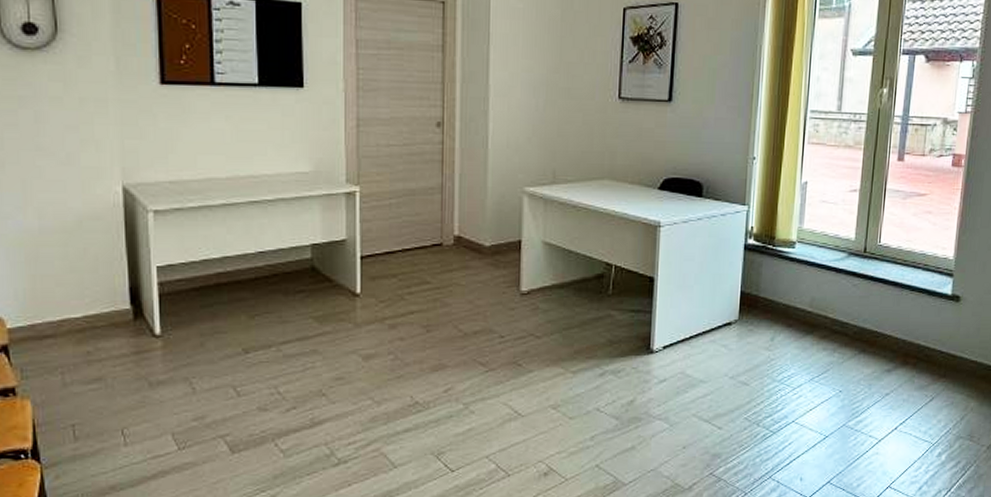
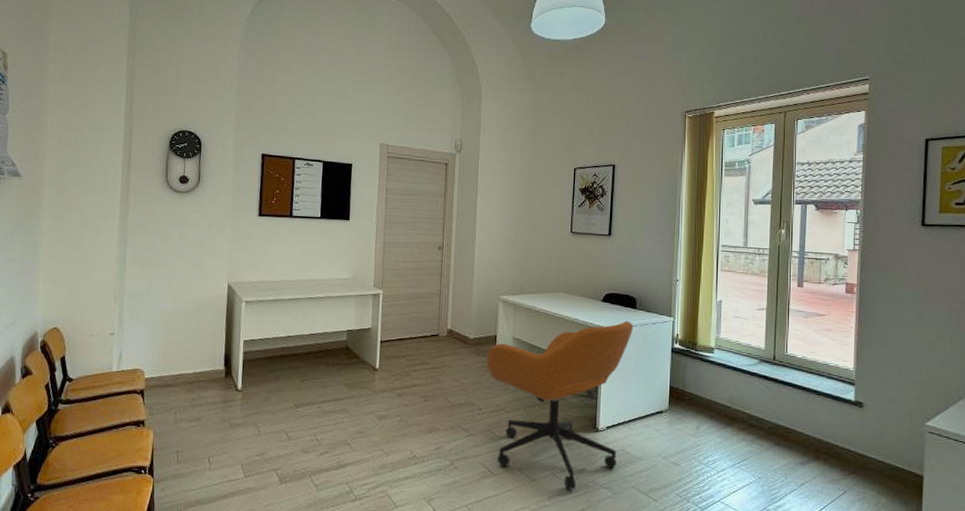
office chair: none [509,212,699,426] -> present [487,320,634,490]

